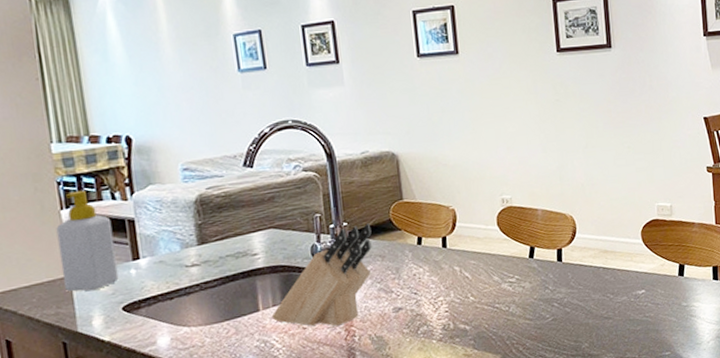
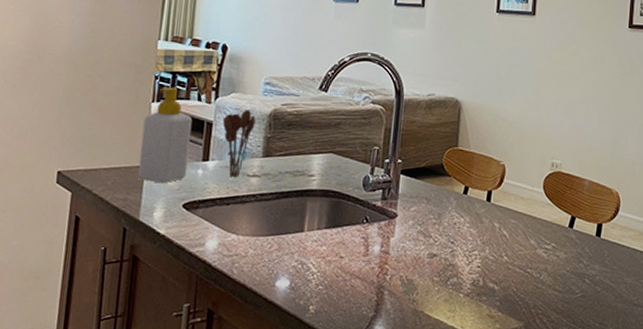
utensil holder: none [145,199,182,272] -> present [223,109,256,178]
knife block: present [271,223,372,326] -> none [313,164,423,261]

